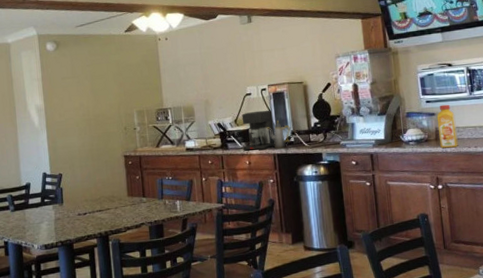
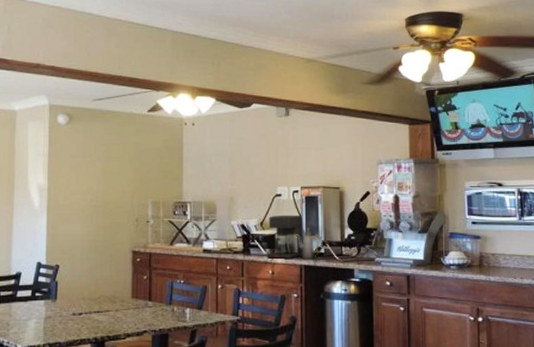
juice bottle: present [436,104,458,149] -> none [482,228,503,277]

